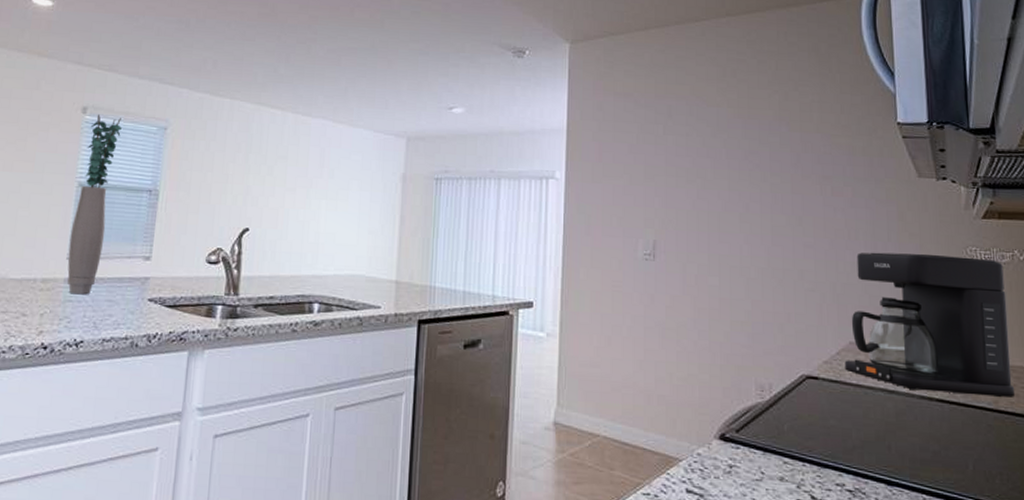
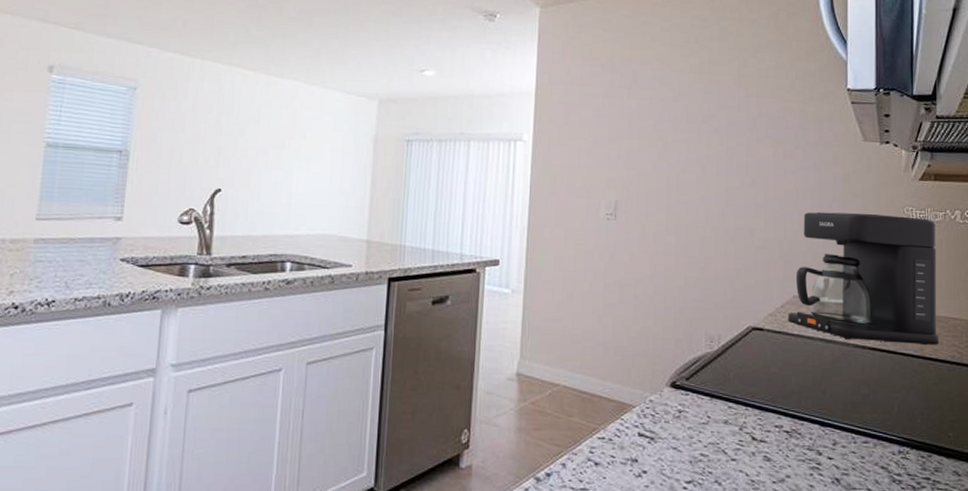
vase: present [67,114,122,295] -> none [36,73,90,255]

